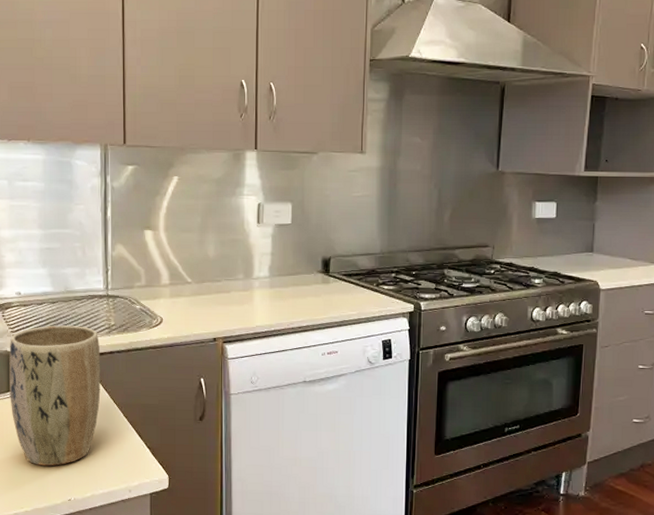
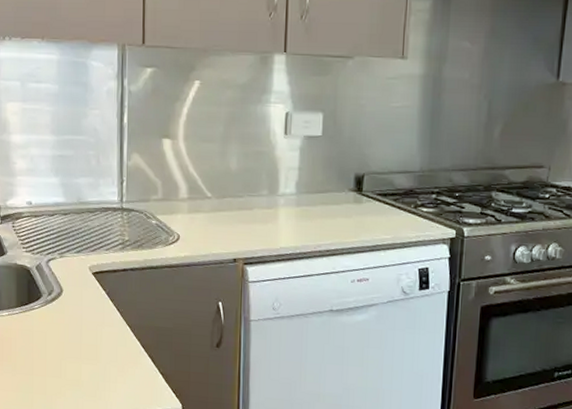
plant pot: present [9,325,101,466] -> none [19,238,113,388]

